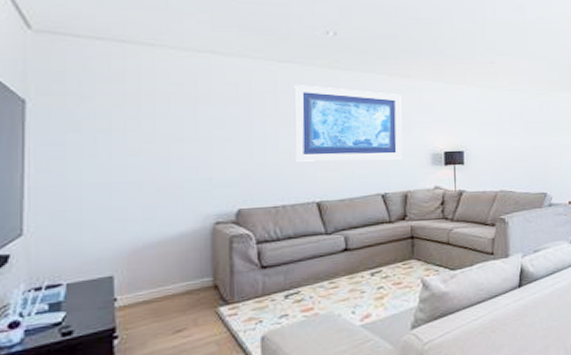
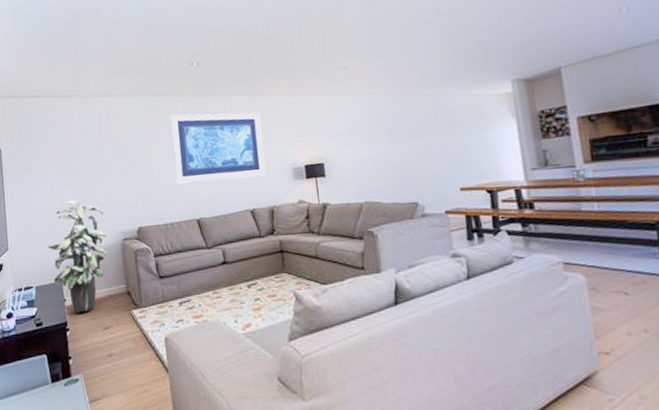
indoor plant: none [93,173,190,316] -> present [47,200,107,313]

